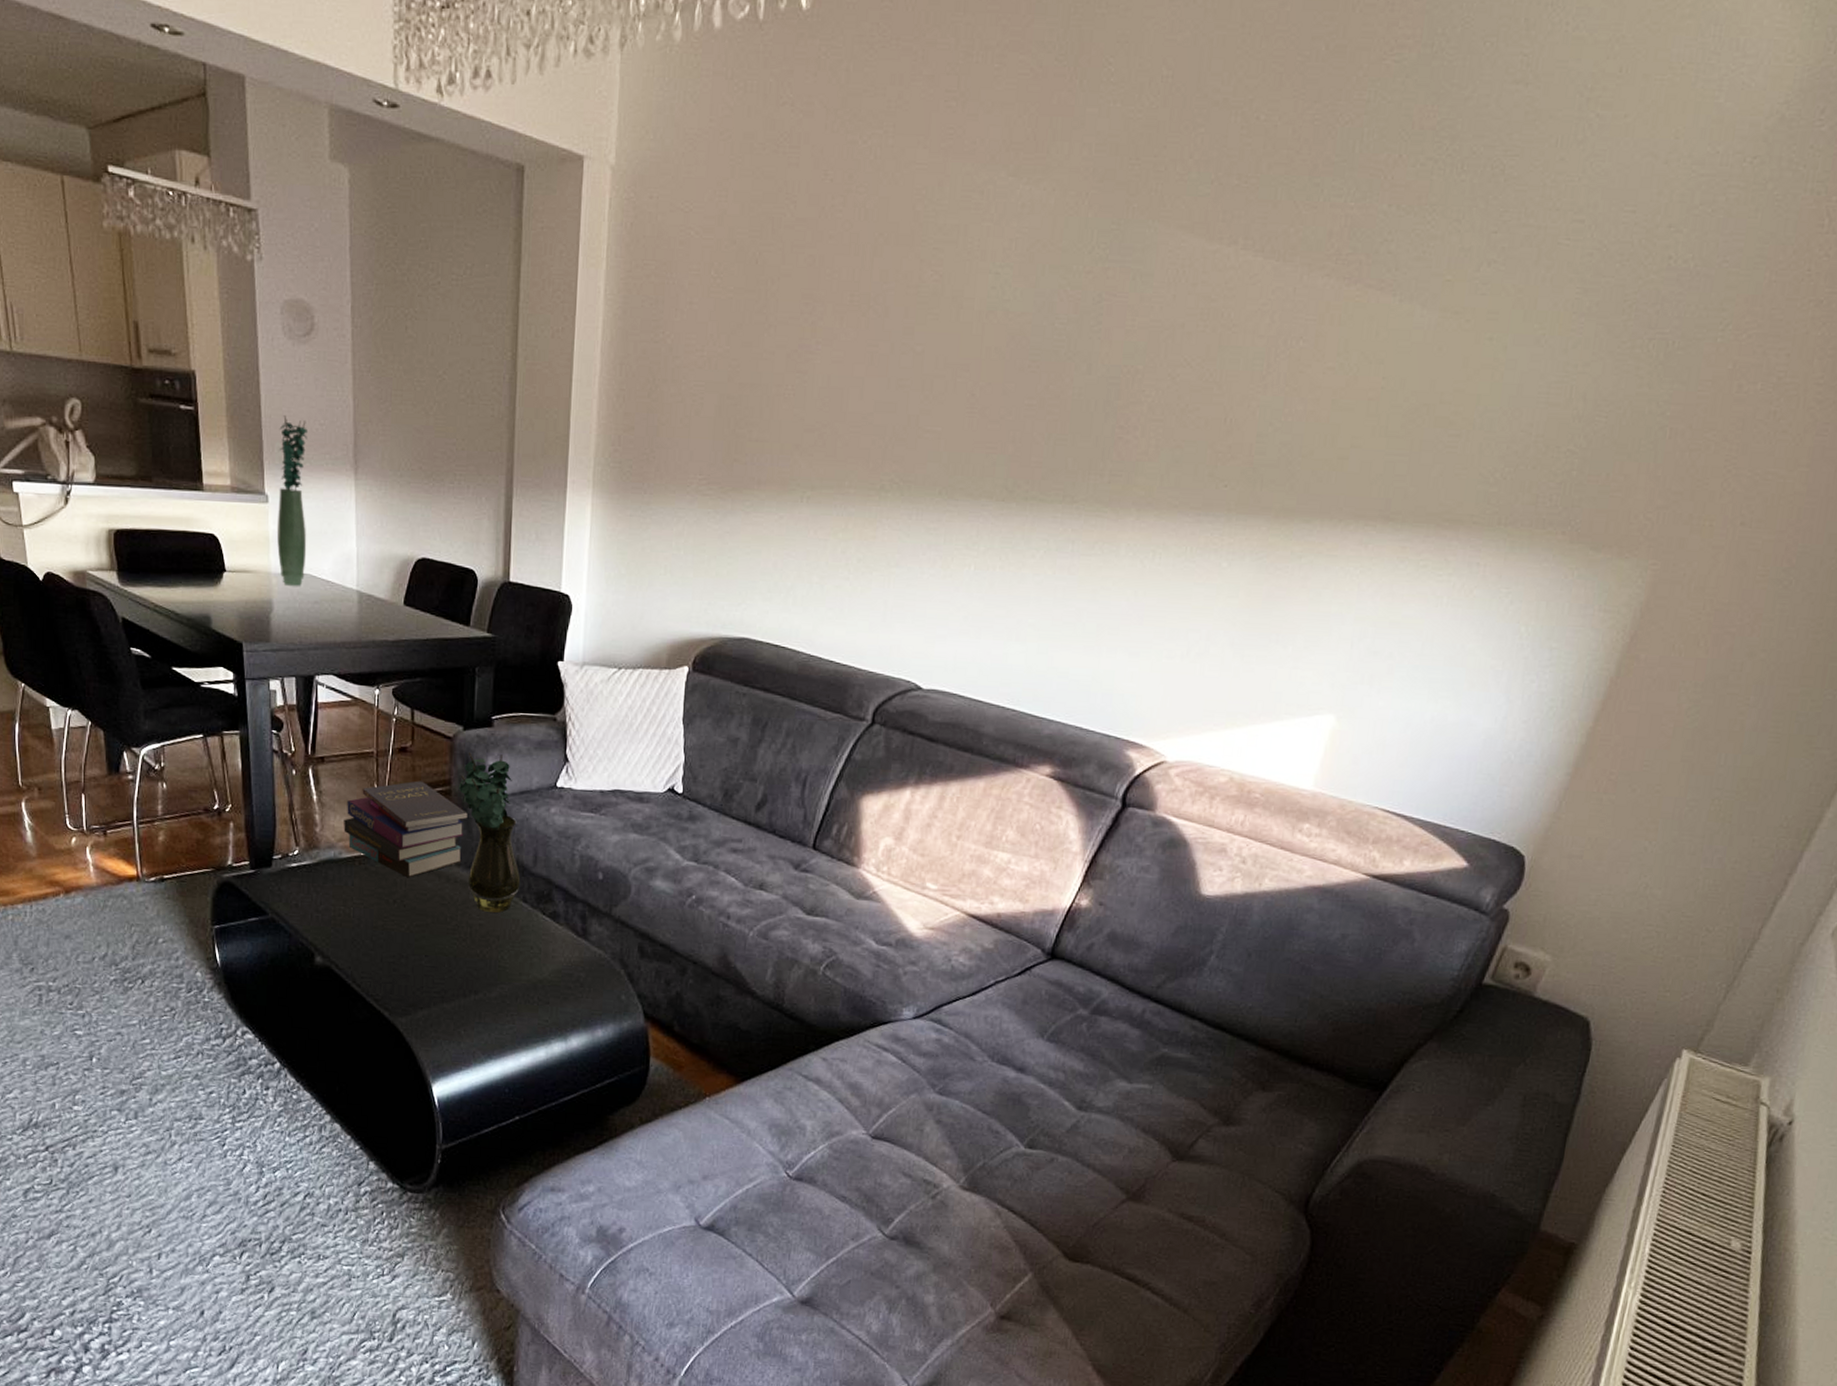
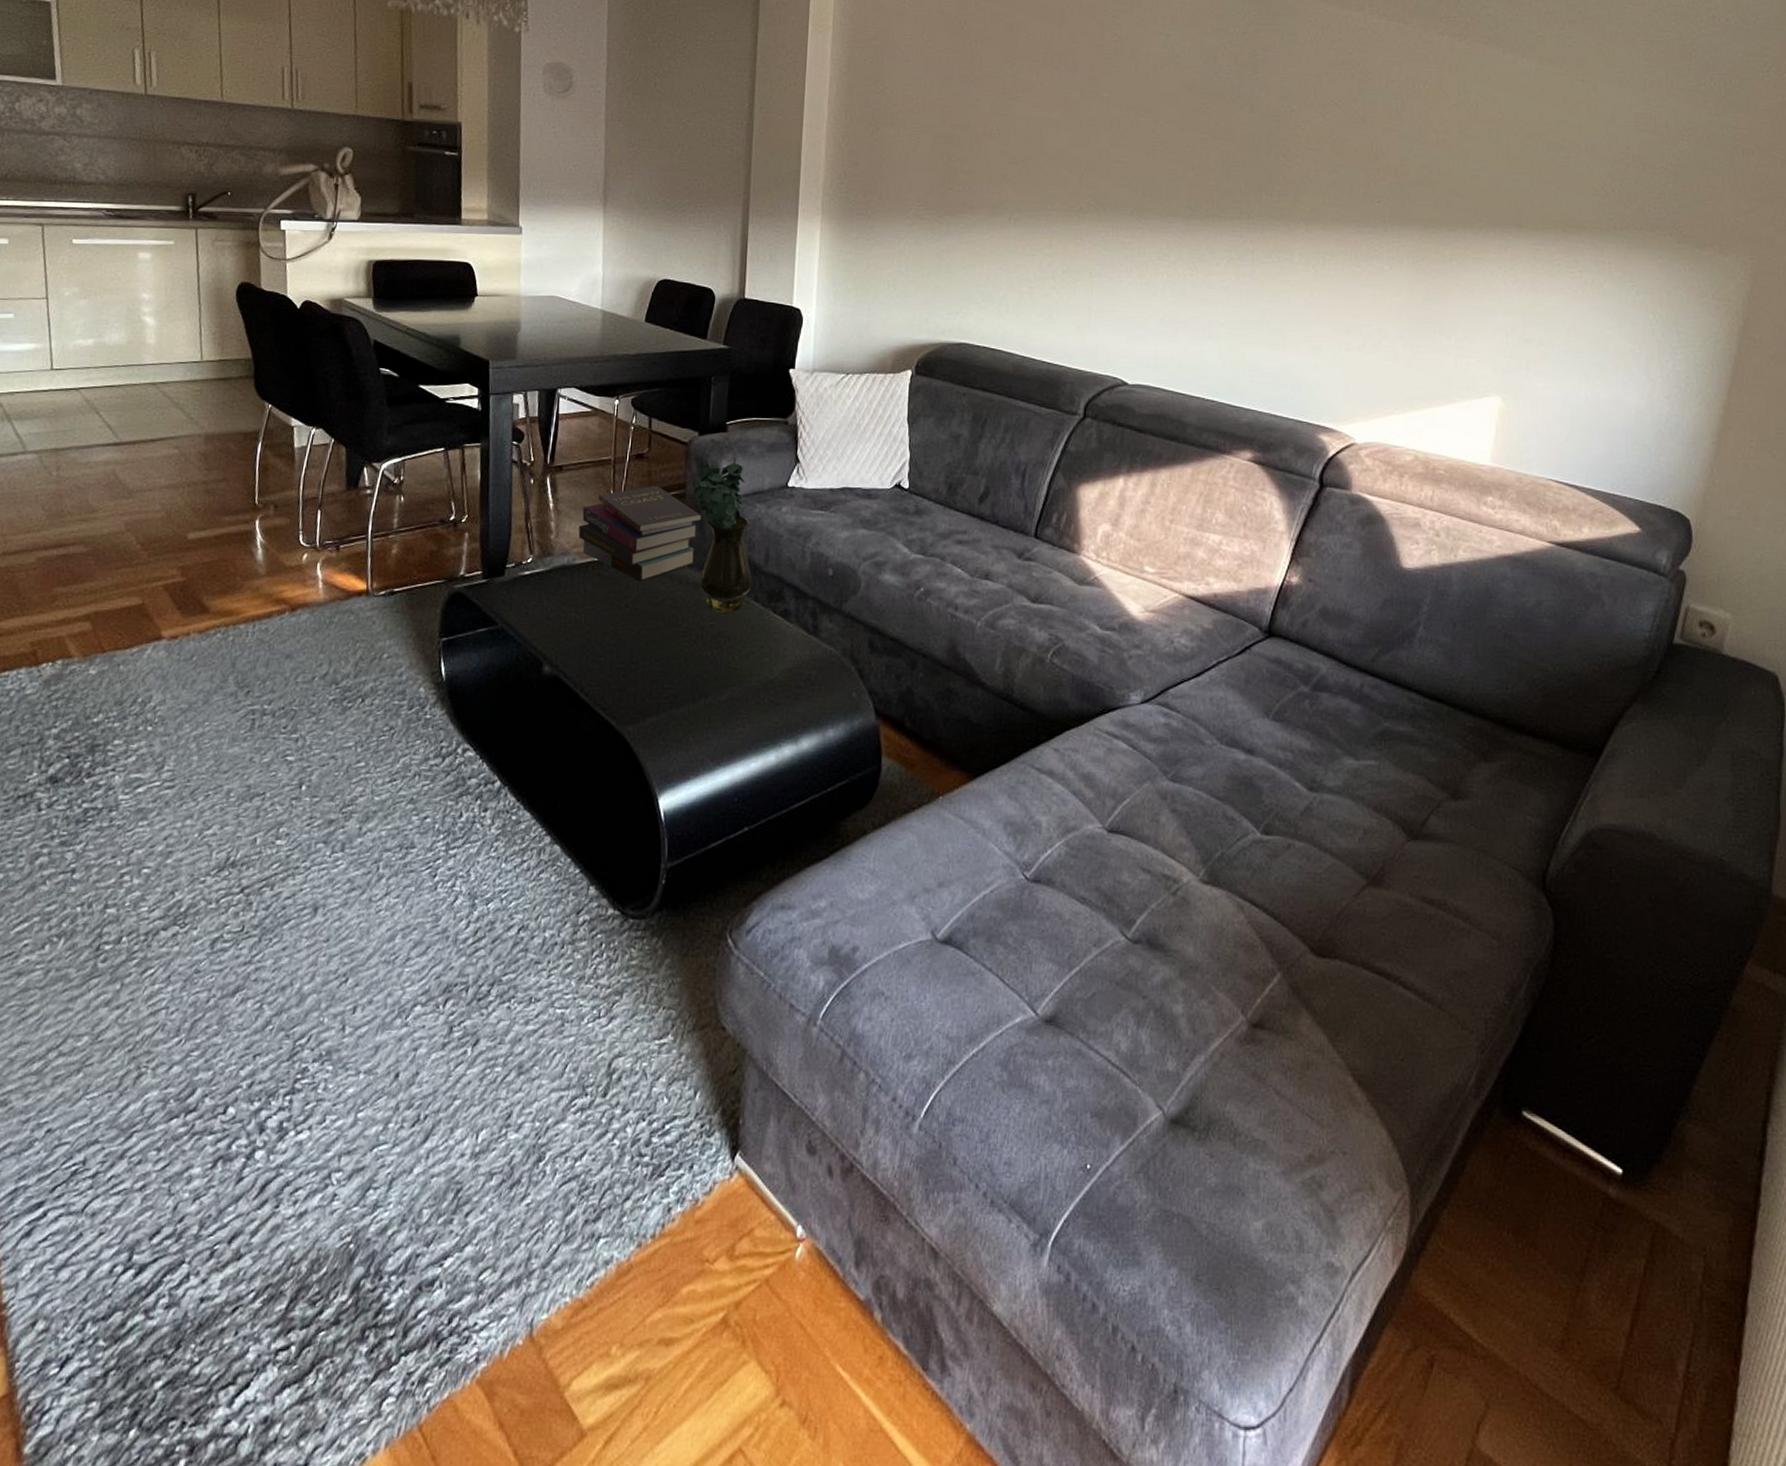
vase: present [276,415,307,587] -> none [527,159,562,308]

